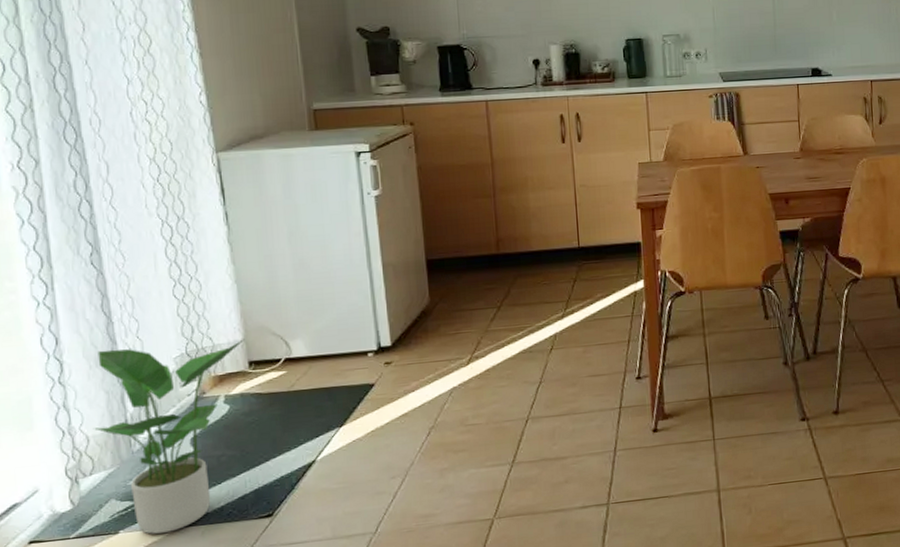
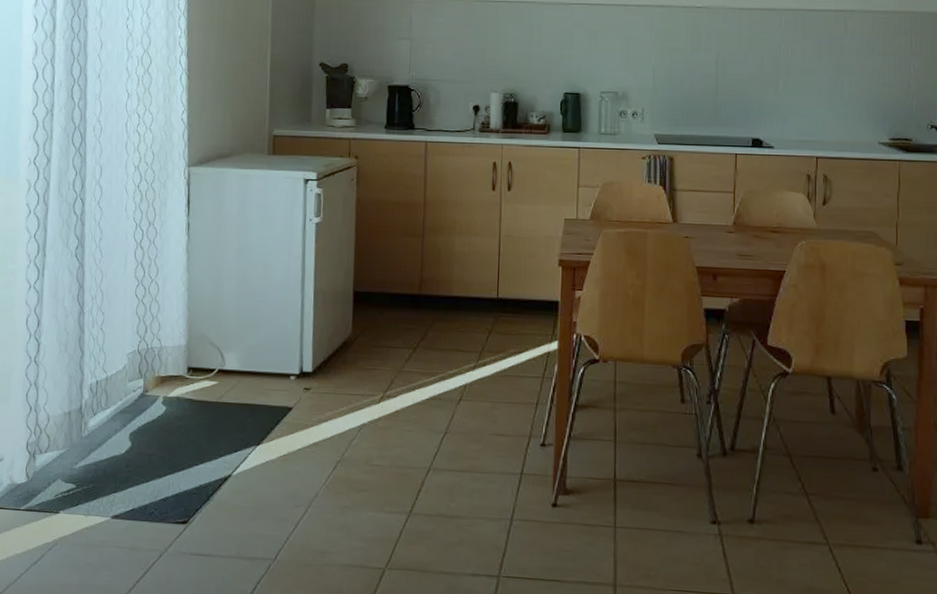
potted plant: present [94,339,245,534] -> none [55,337,188,521]

